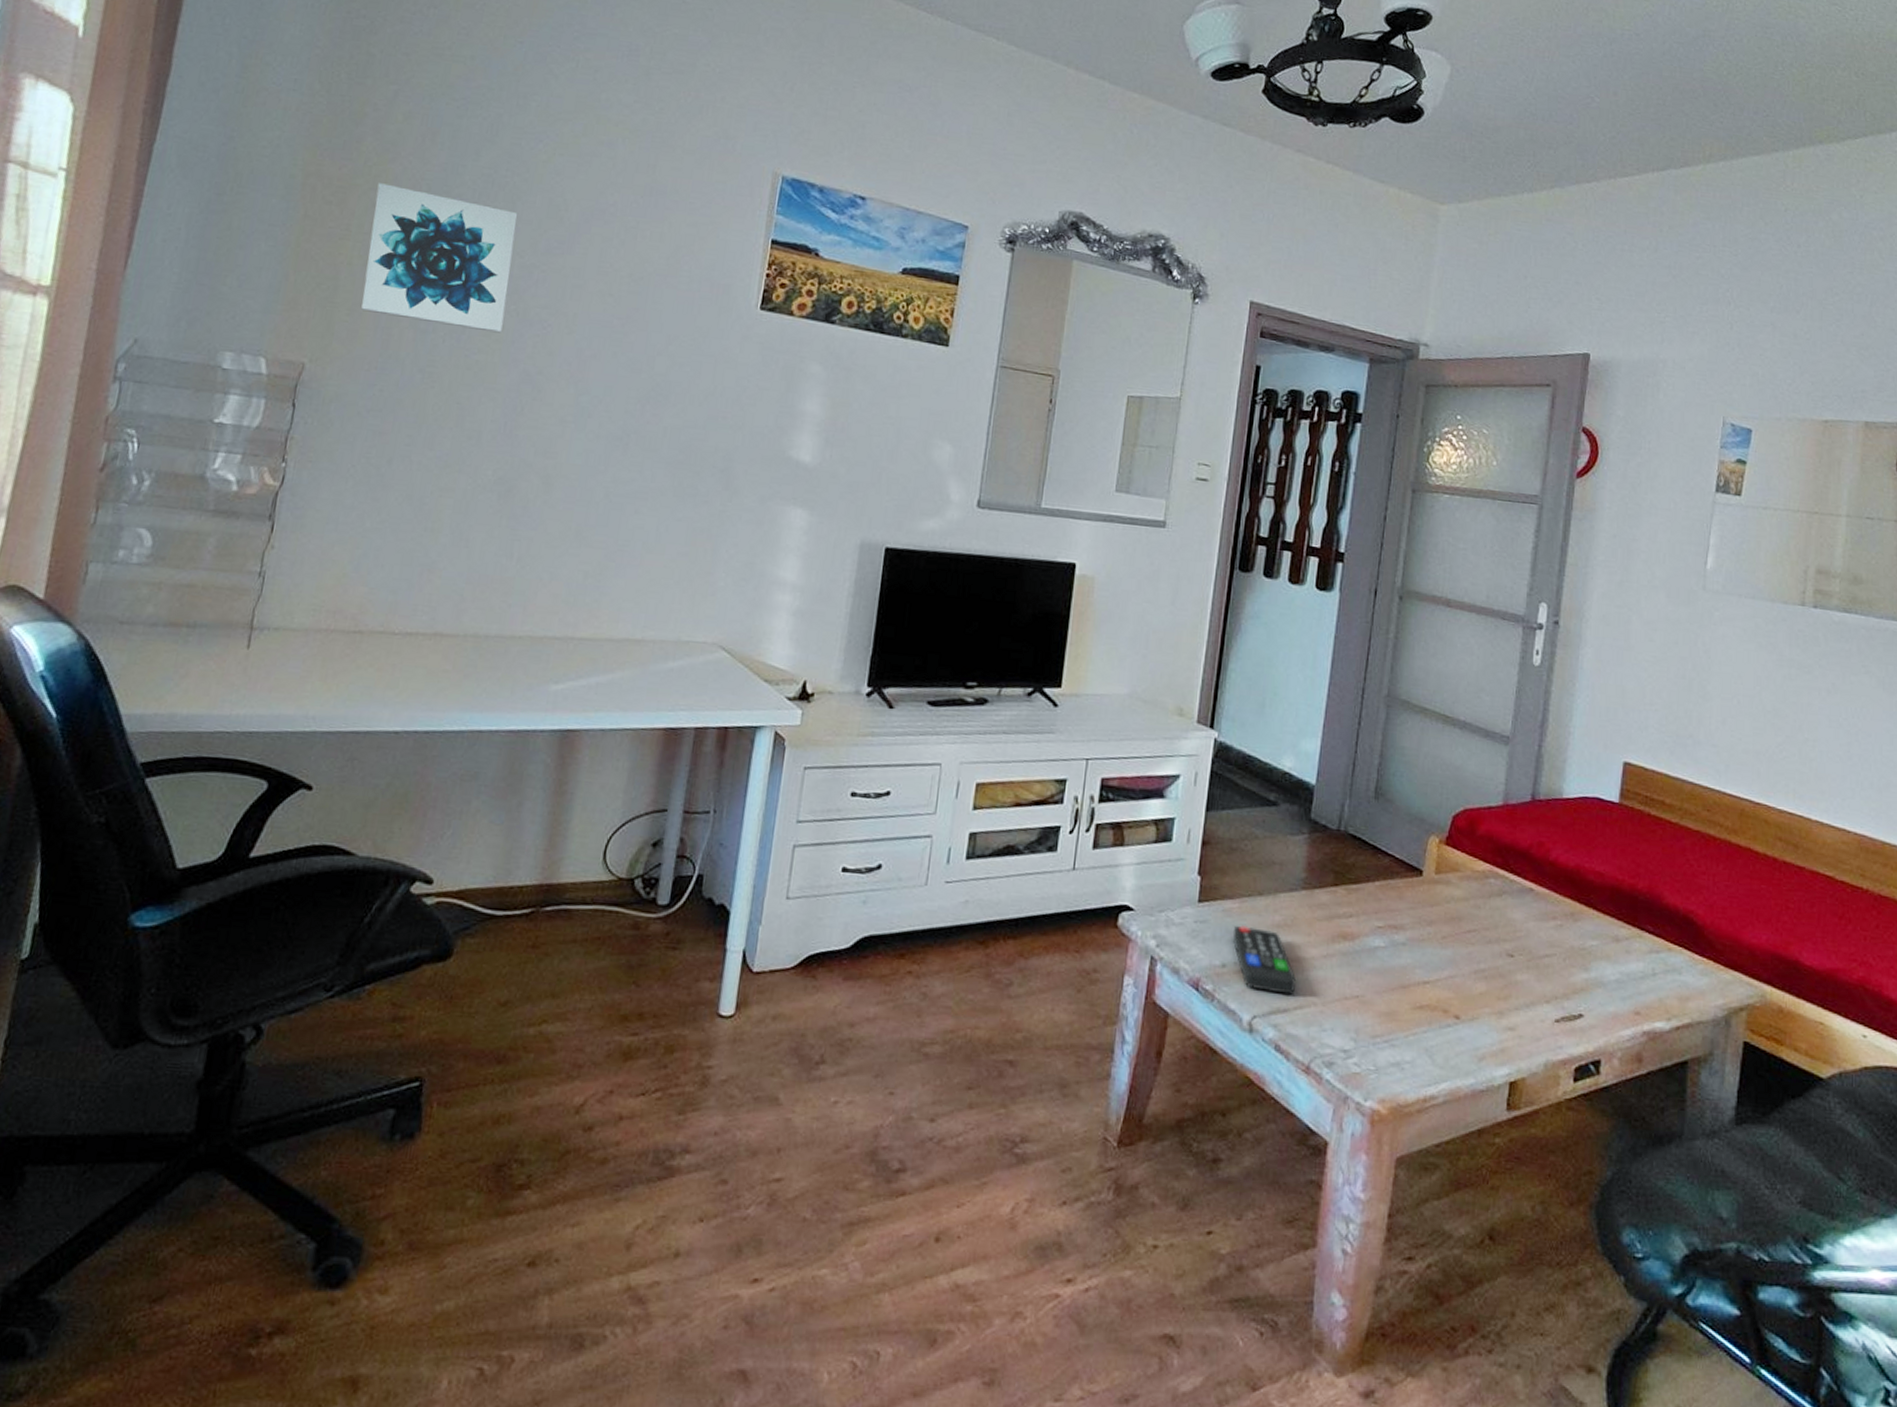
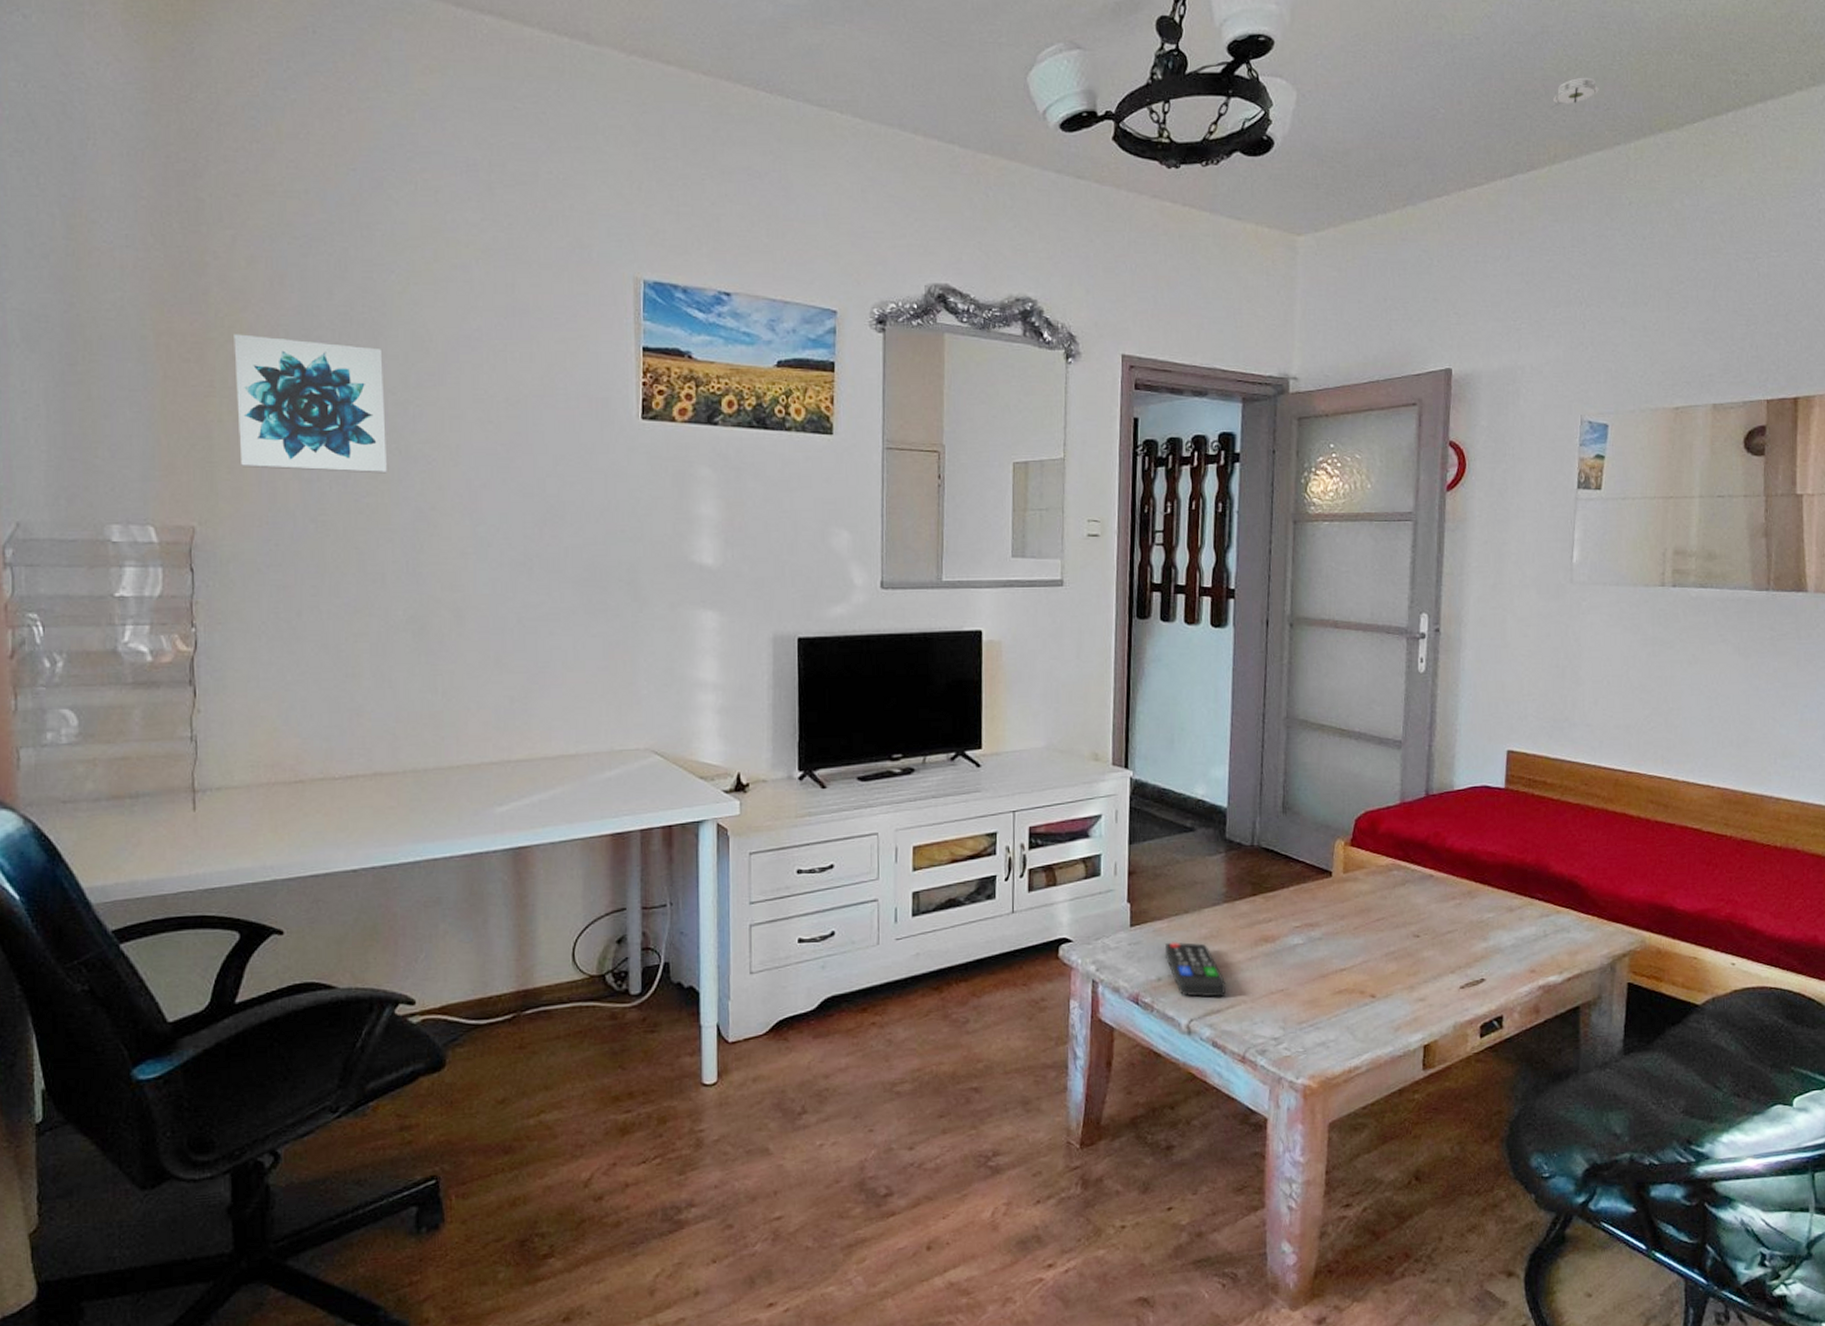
smoke detector: none [1709,82,1759,109] -> present [1551,77,1599,108]

